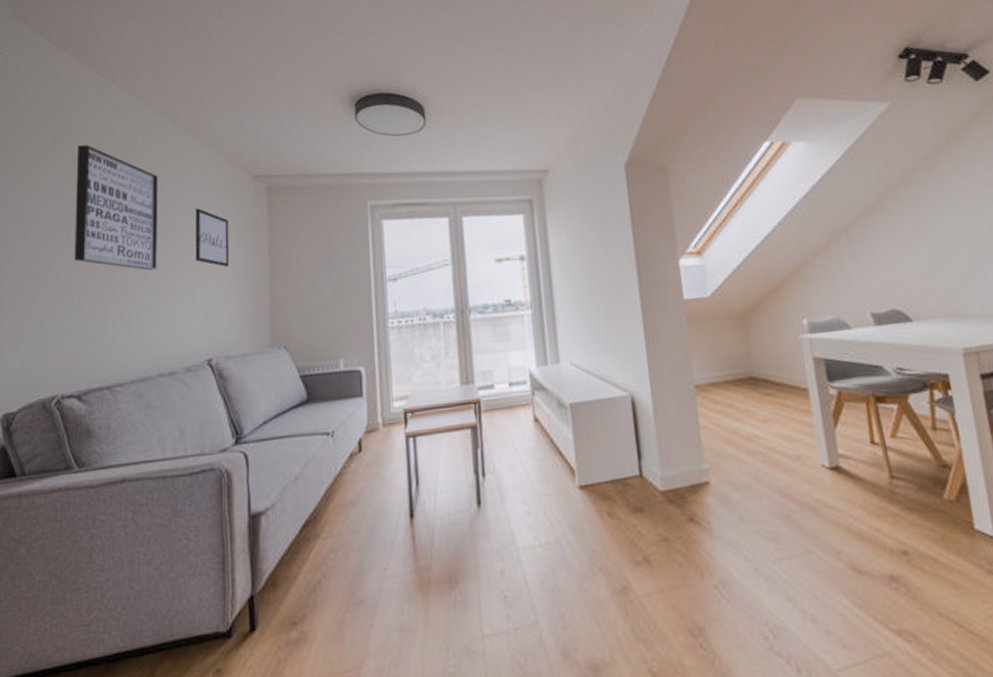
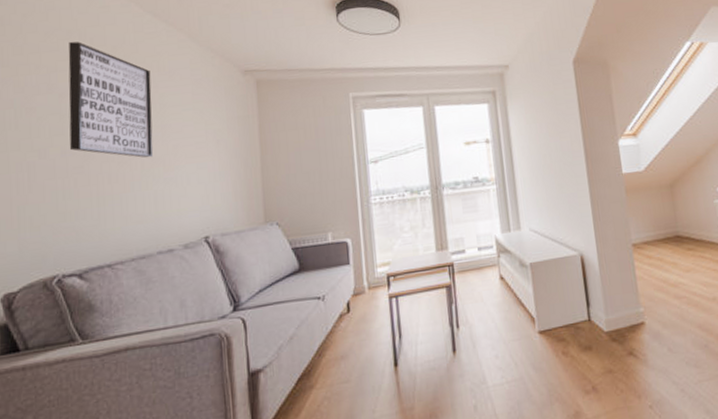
wall art: present [195,208,230,268] -> none [188,100,223,154]

